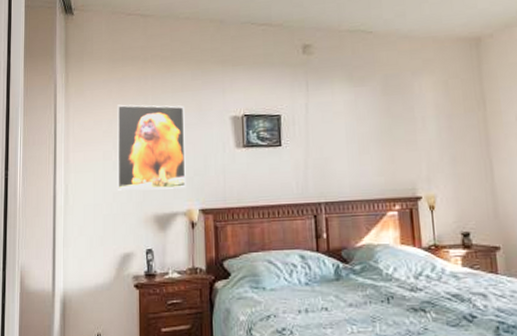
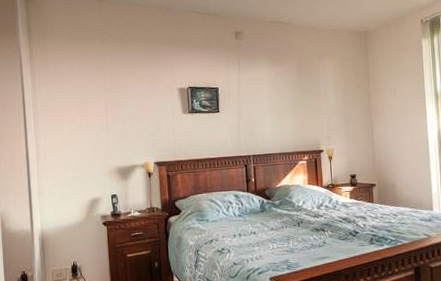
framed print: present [117,104,186,191] -> none [79,76,143,148]

